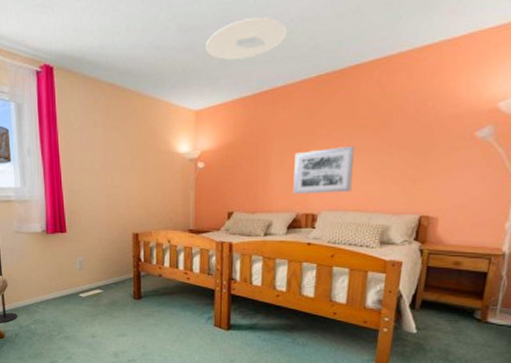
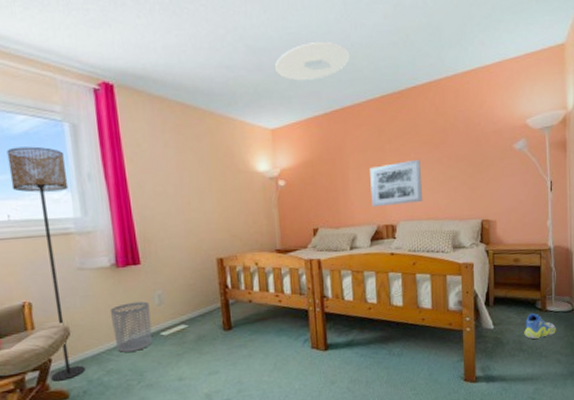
waste bin: none [39,265,72,307] -> present [109,301,153,353]
sneaker: none [453,323,496,350] -> present [524,313,556,339]

